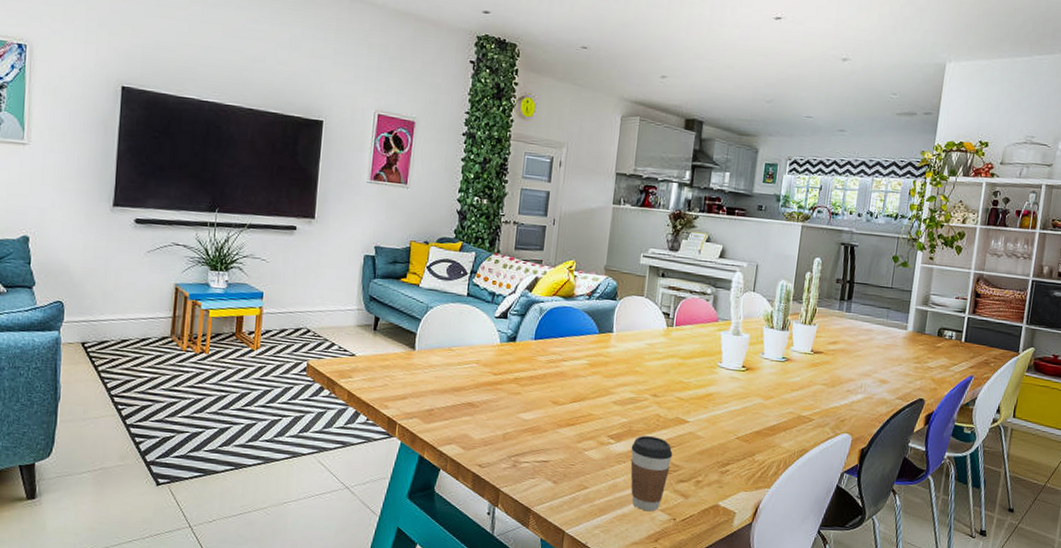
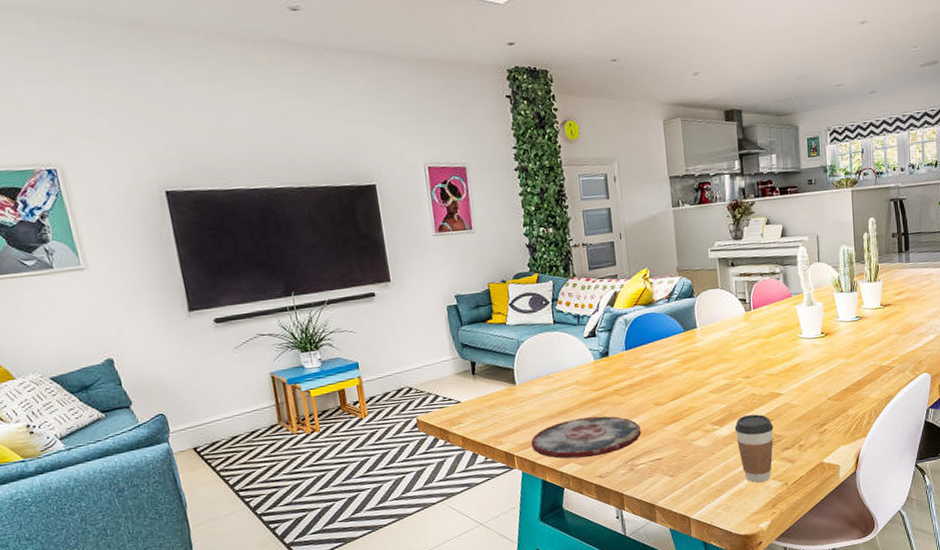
plate: none [416,399,533,444] -> present [531,416,642,459]

